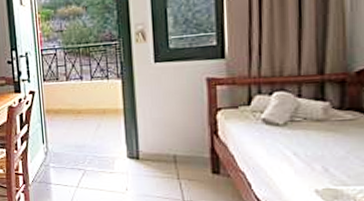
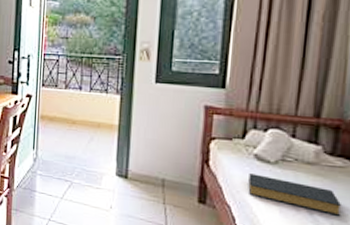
hardback book: none [259,138,357,168] -> present [248,174,342,216]

